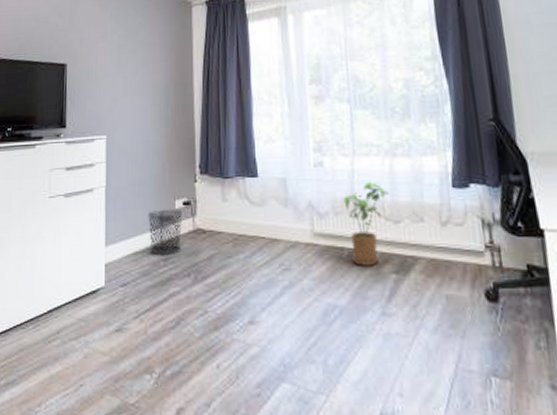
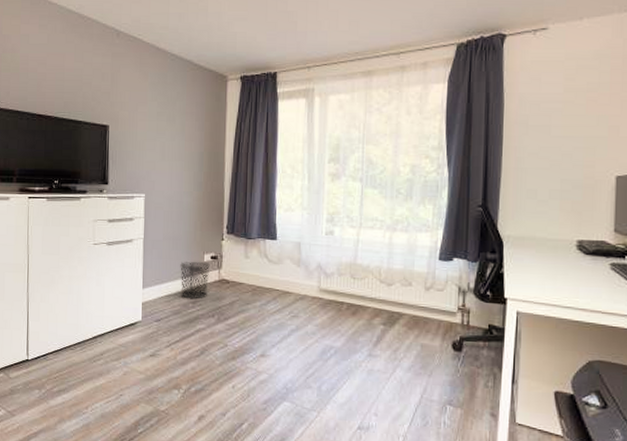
house plant: present [343,182,388,266] -> none [347,251,386,318]

